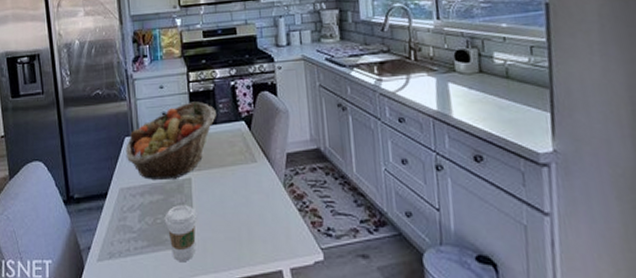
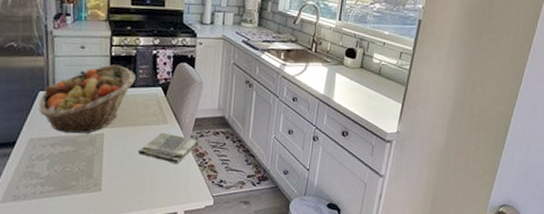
coffee cup: present [164,205,198,261] -> none [73,156,106,204]
dish towel: none [229,172,295,209] -> present [138,132,199,163]

